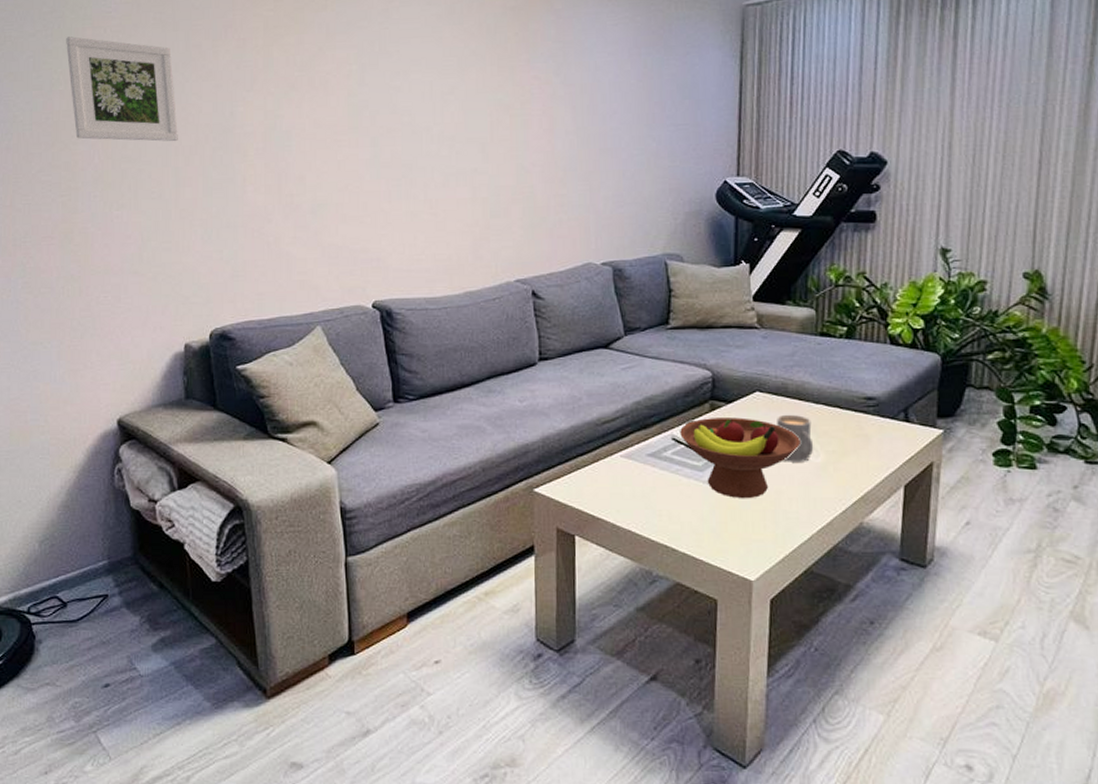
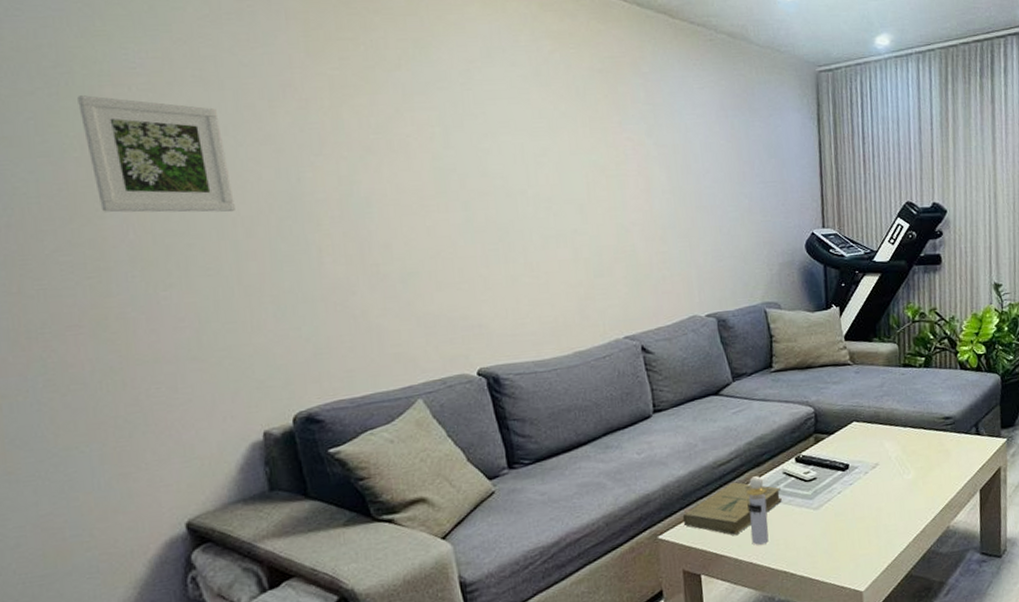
book: none [560,442,668,500] -> present [682,482,782,536]
perfume bottle: none [630,439,653,513] -> present [746,476,769,545]
fruit bowl: present [680,417,800,498] -> none [789,446,894,520]
mug: present [777,414,814,462] -> none [872,438,905,482]

